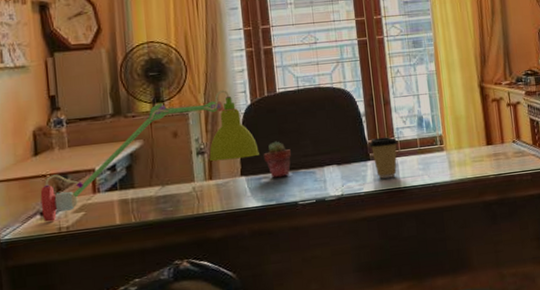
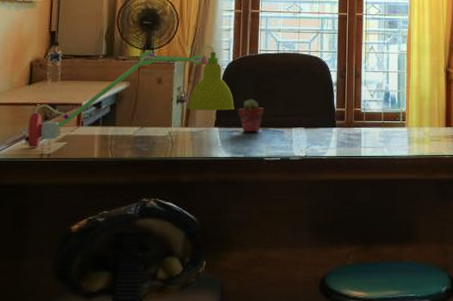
coffee cup: present [369,137,399,179] -> none [336,107,364,146]

